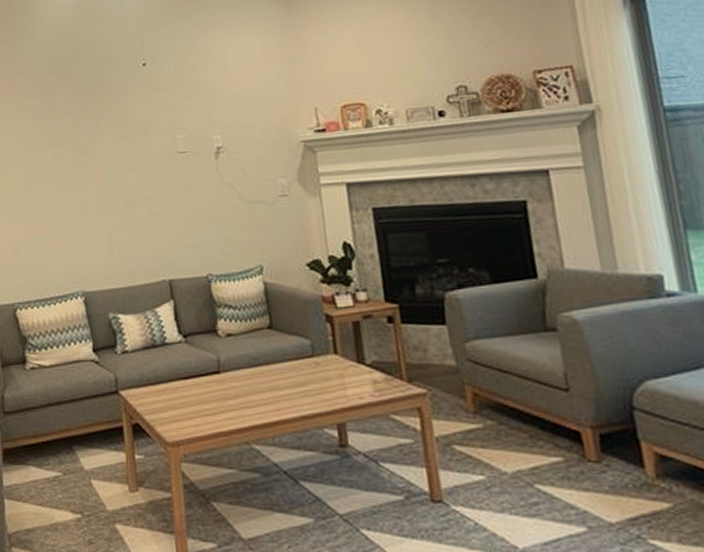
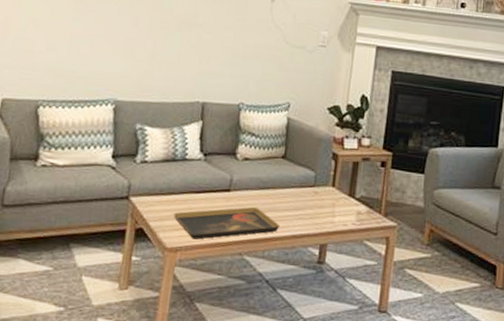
decorative tray: none [167,388,286,431] -> present [174,207,281,239]

